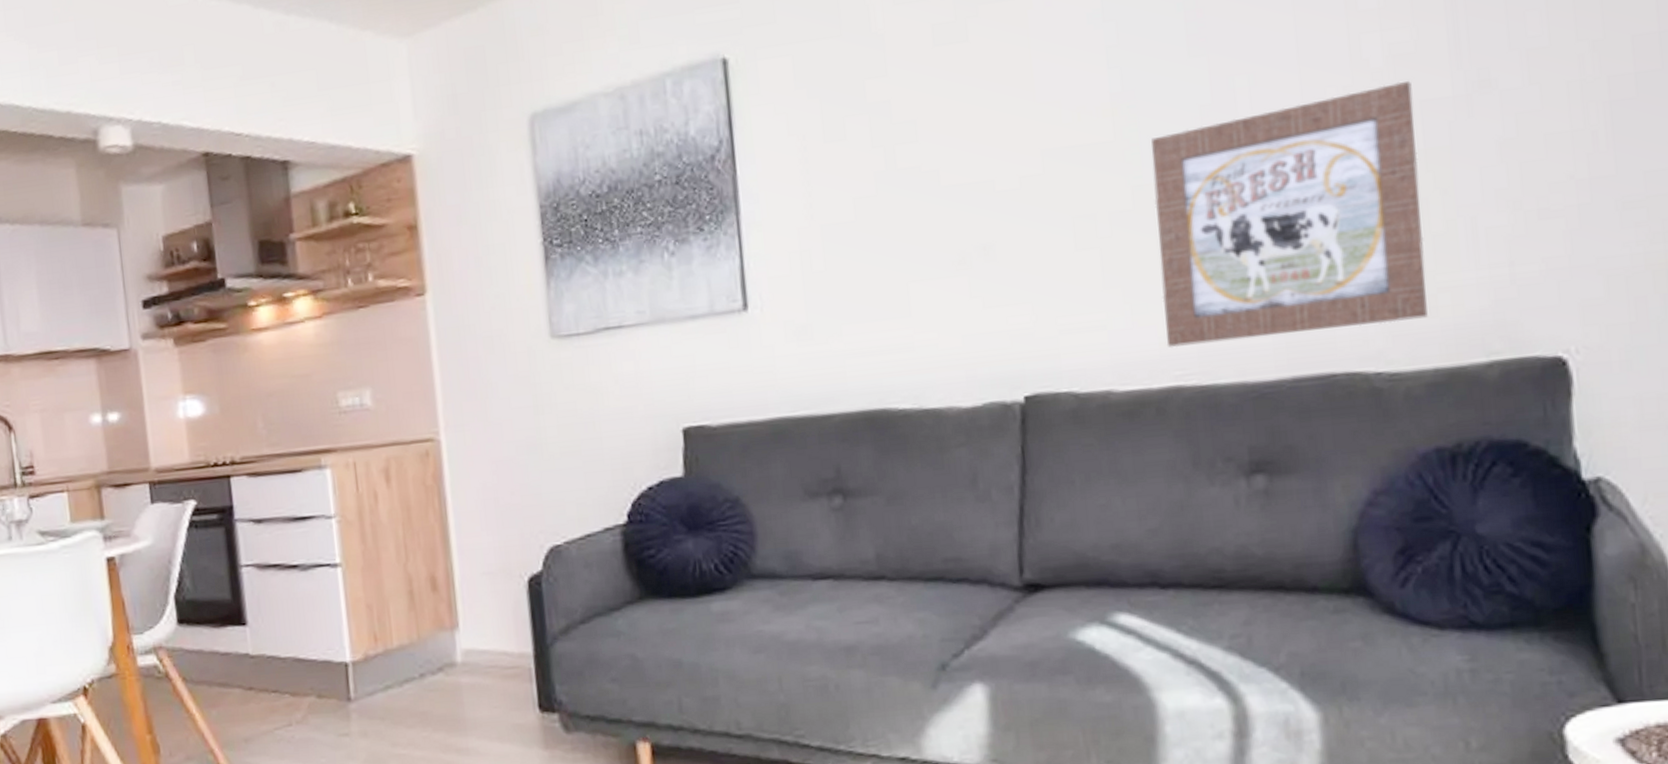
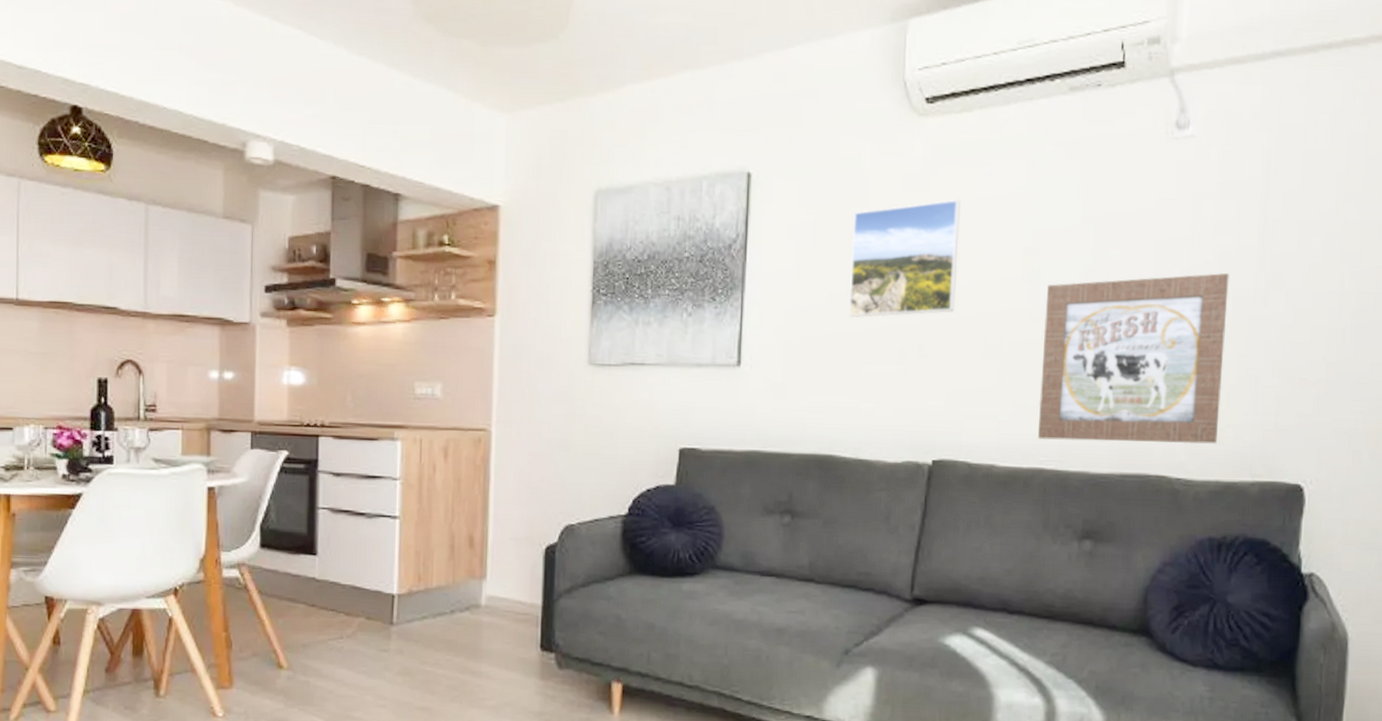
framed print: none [871,45,1026,224] -> present [849,199,961,317]

